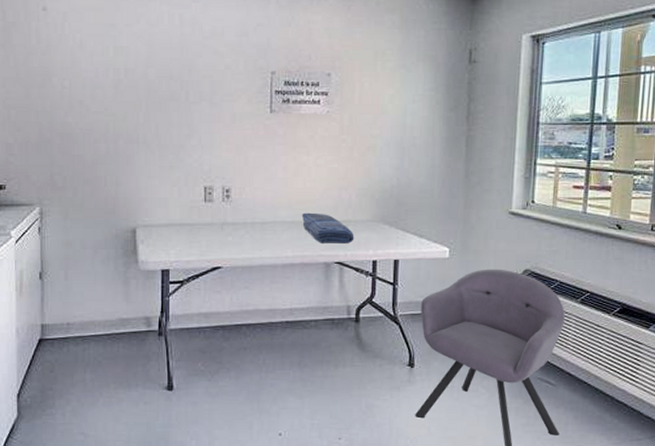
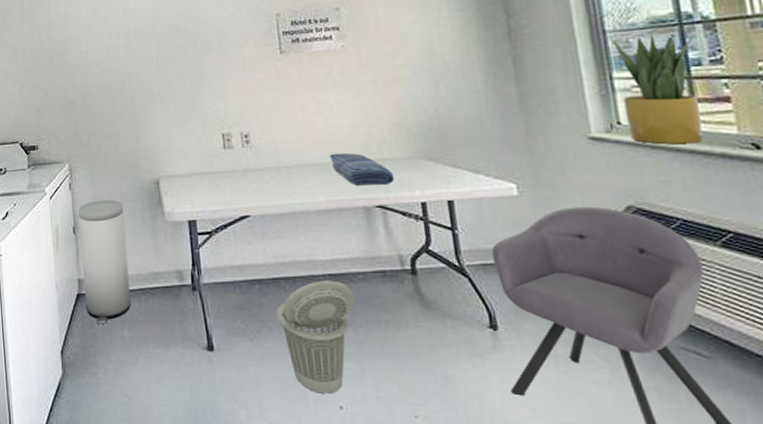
pedal bin: none [47,246,96,368] -> present [78,199,131,324]
laundry basket: none [235,327,305,423] -> present [276,280,355,394]
planter: none [538,130,601,222] -> present [612,32,703,145]

